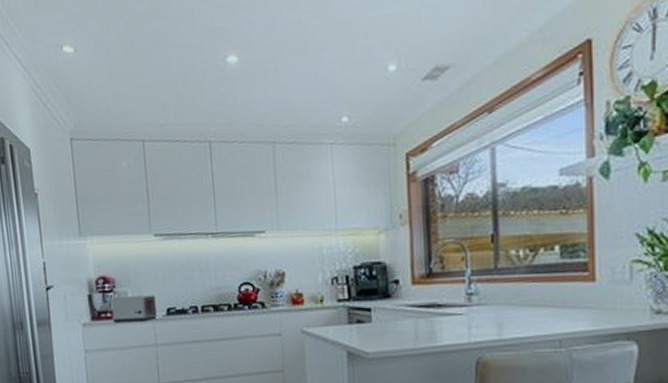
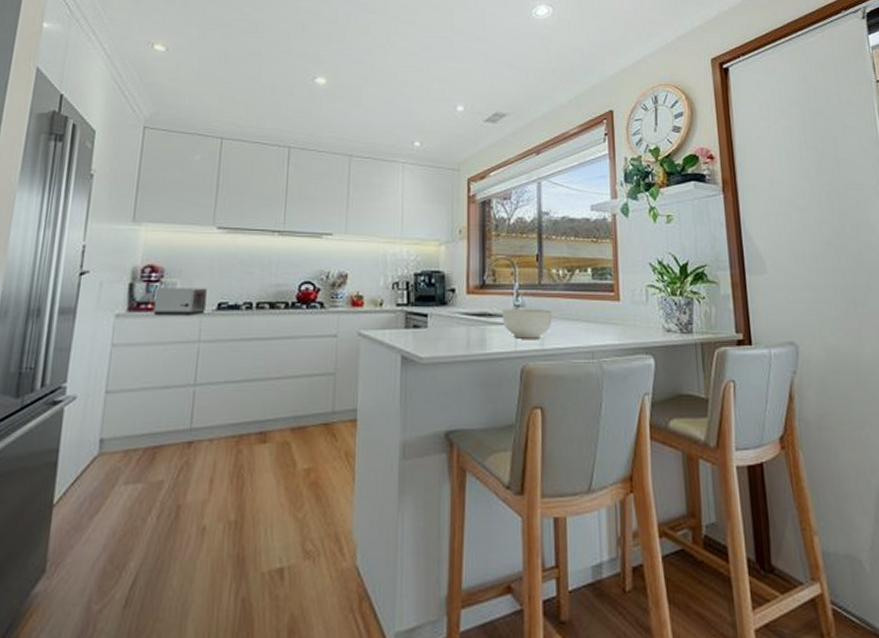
bowl: none [452,296,513,329] -> present [502,308,554,339]

